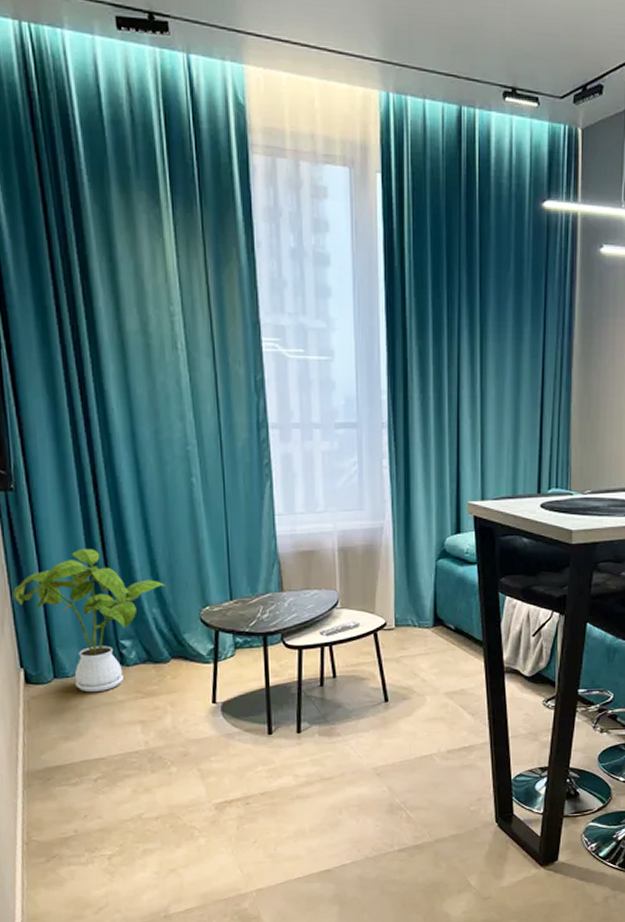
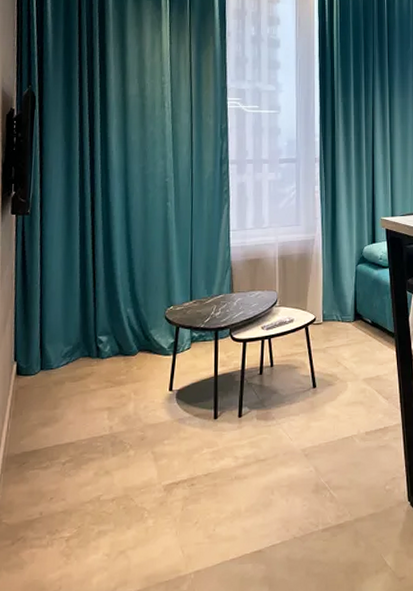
house plant: present [11,549,169,693] -> none [16,260,142,383]

